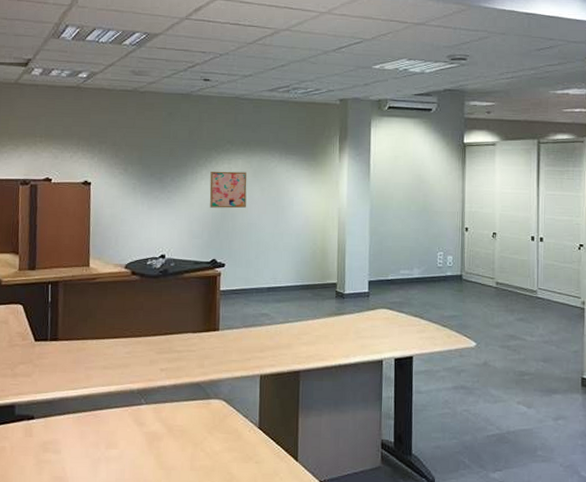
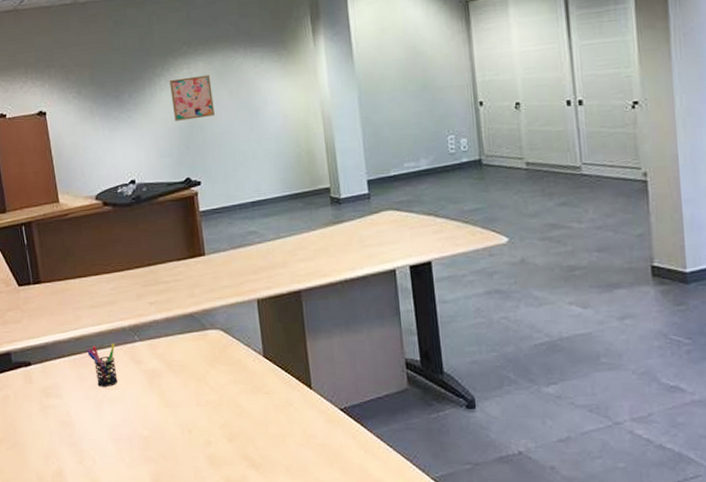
pen holder: none [92,404,122,446] -> present [87,343,118,387]

